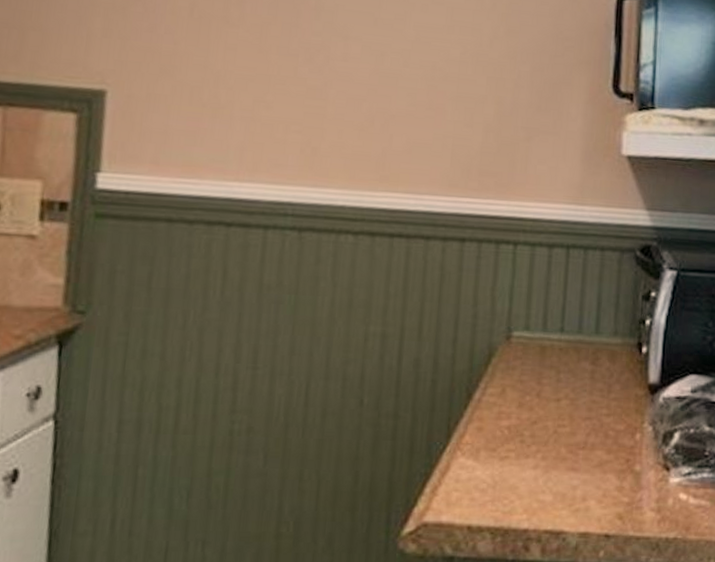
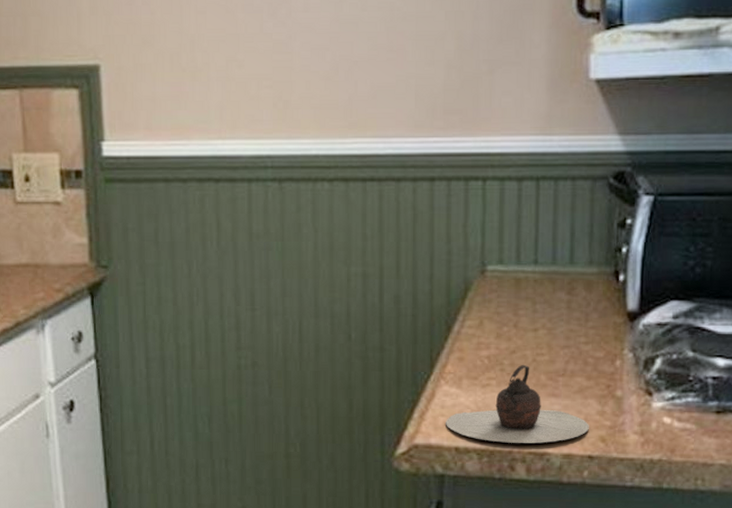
teapot: none [459,437,607,521] -> present [446,365,589,443]

